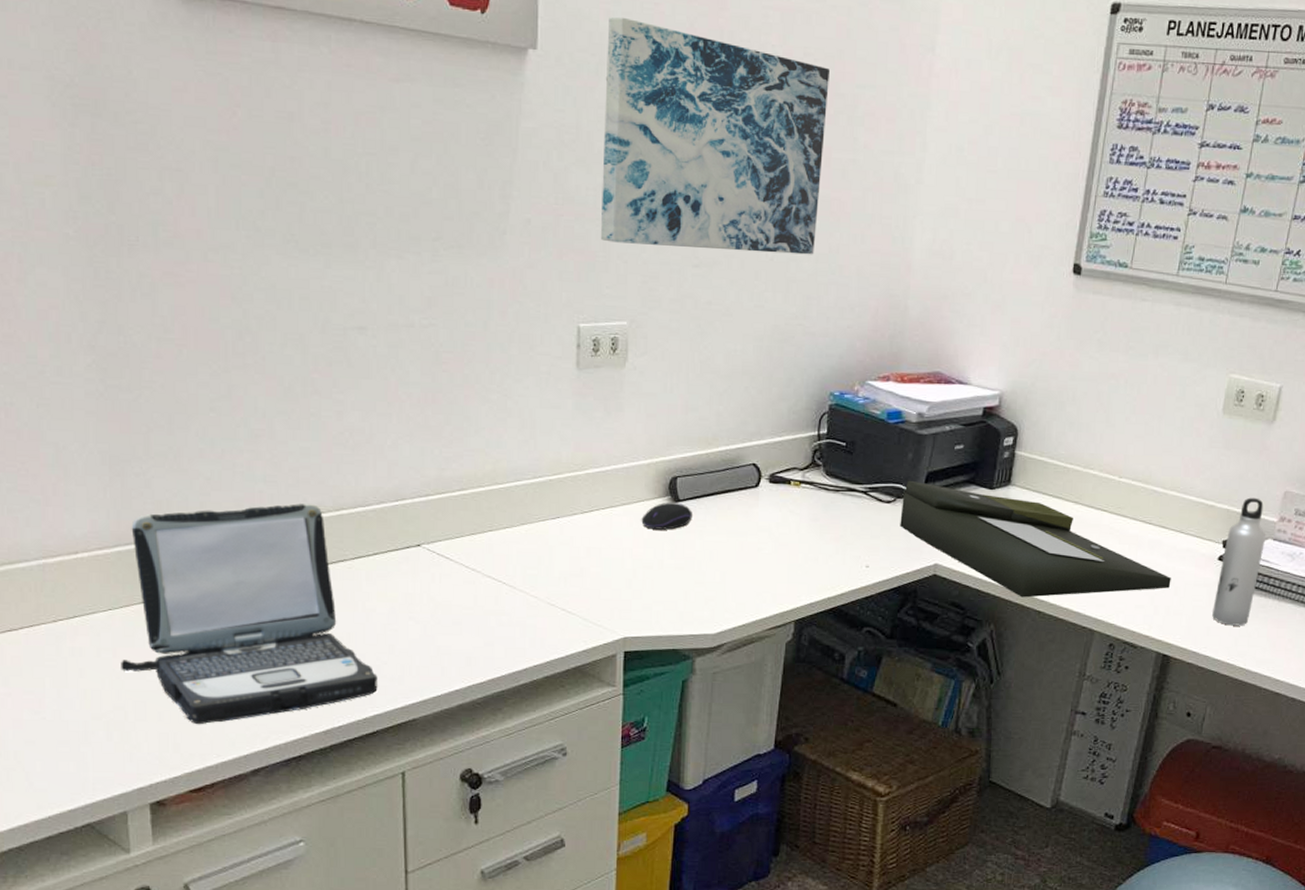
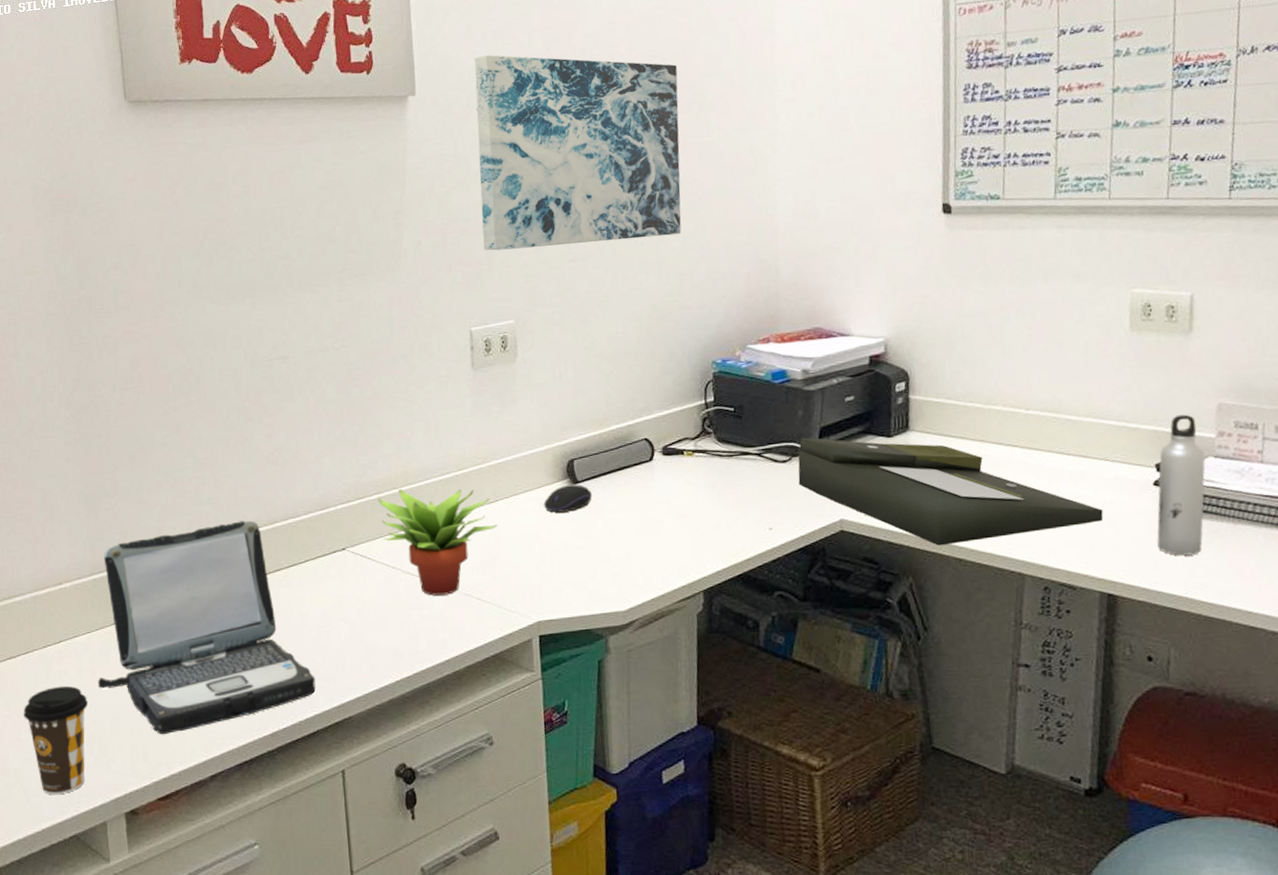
coffee cup: none [26,665,109,780] -> present [23,685,89,794]
succulent plant: none [461,488,590,603] -> present [378,489,497,596]

